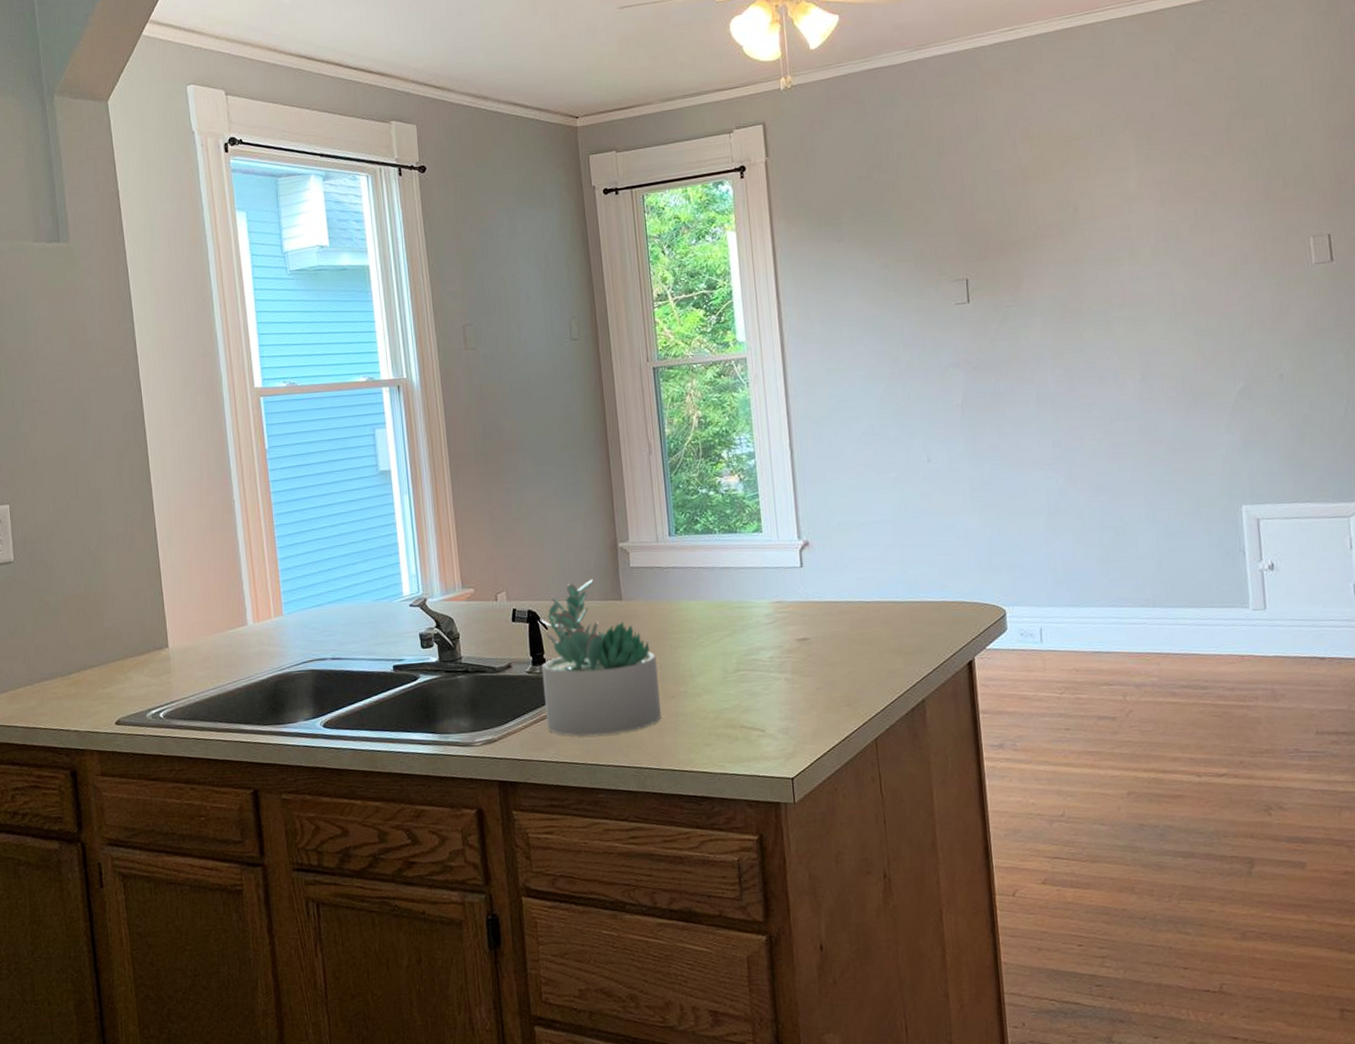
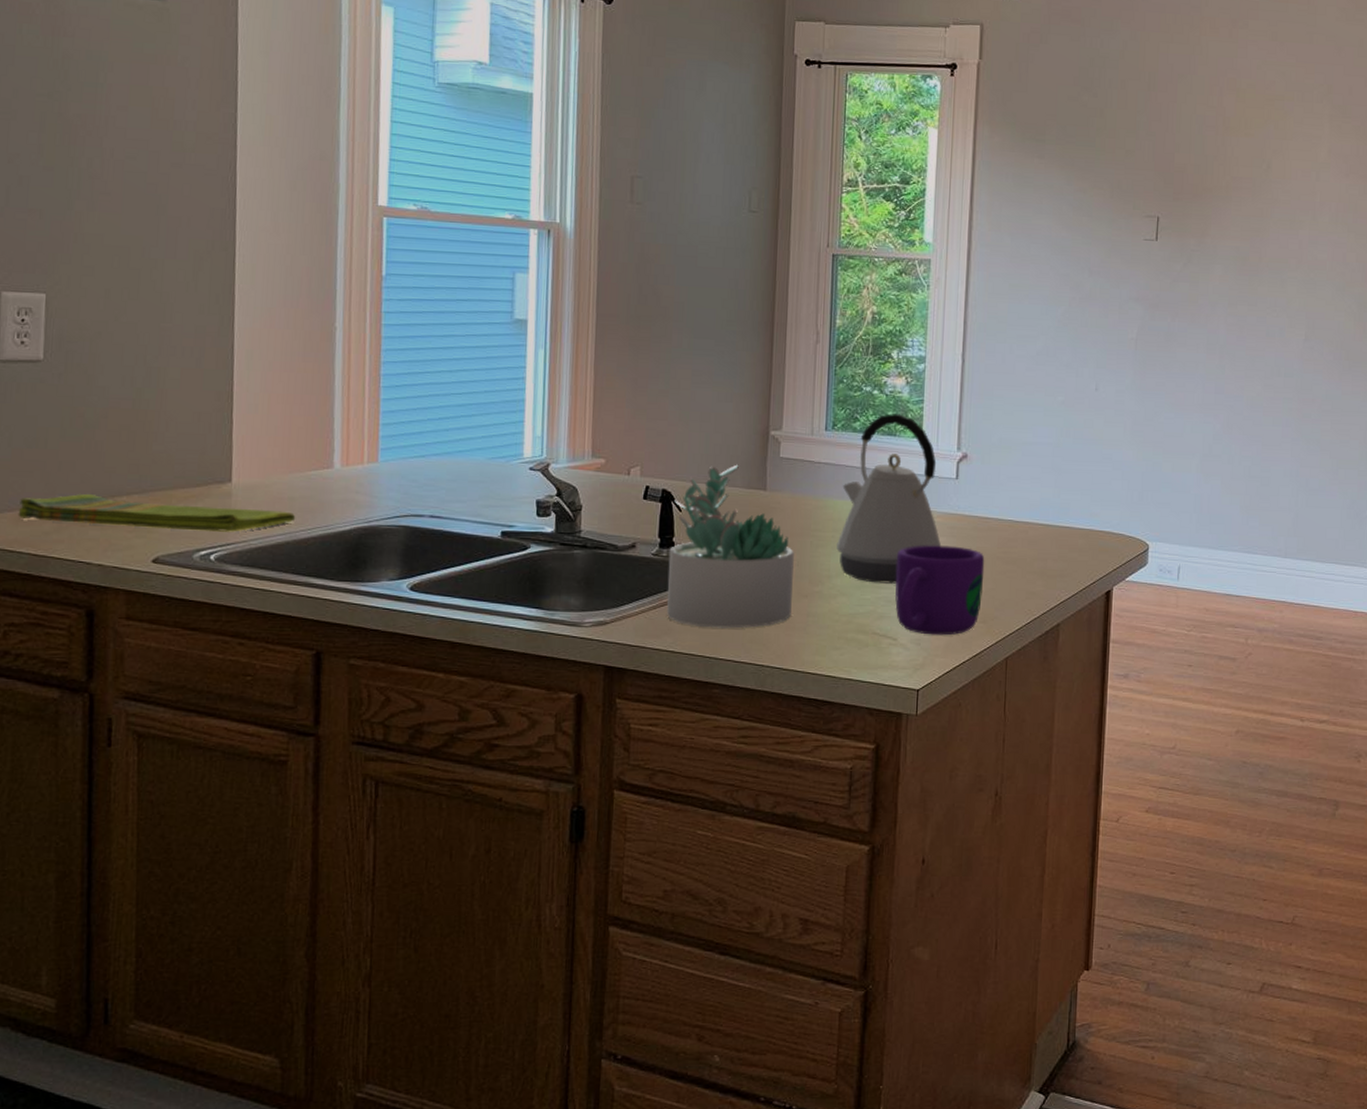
dish towel: none [10,667,223,698] -> present [18,493,296,532]
kettle: none [692,511,795,678] -> present [836,414,941,584]
mug: none [753,633,843,723] -> present [895,545,985,636]

